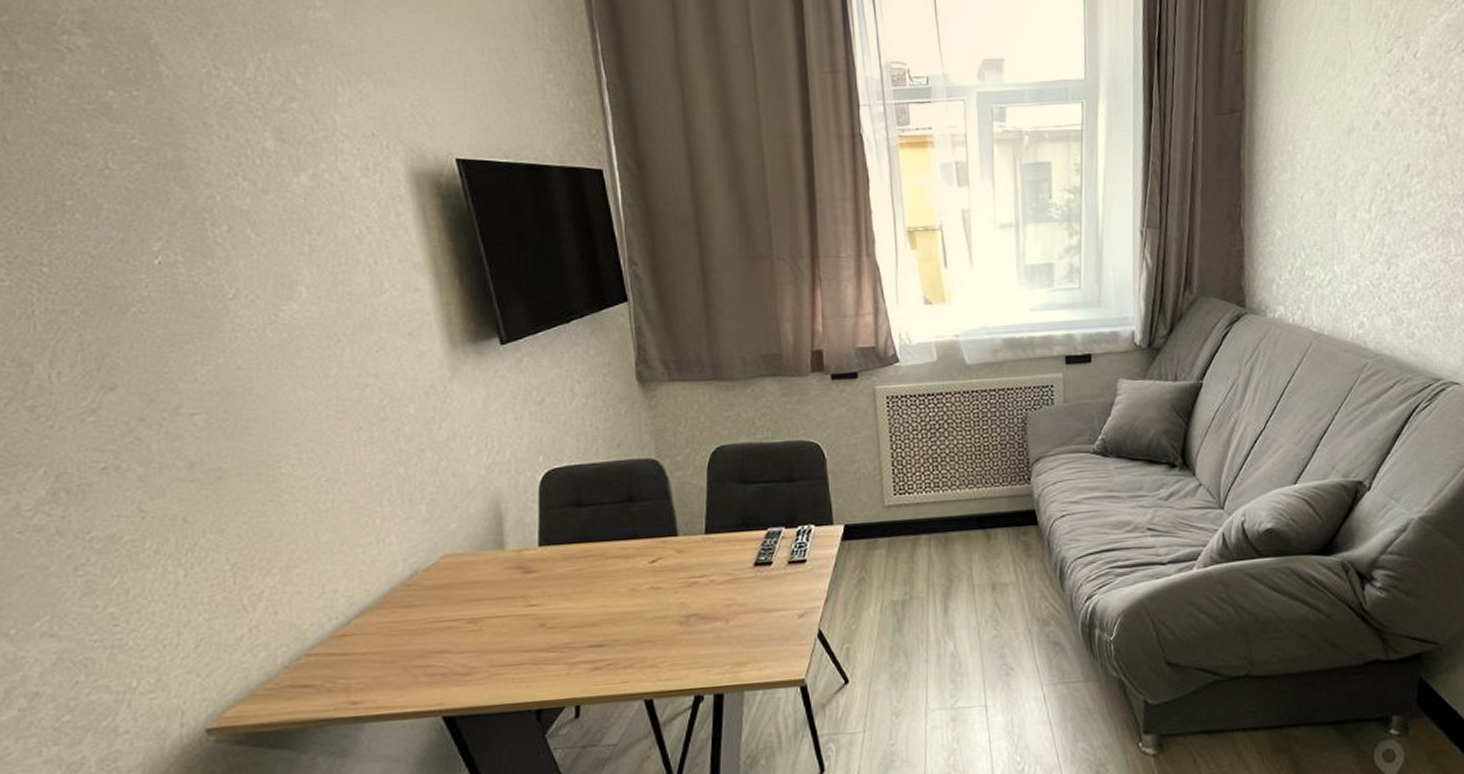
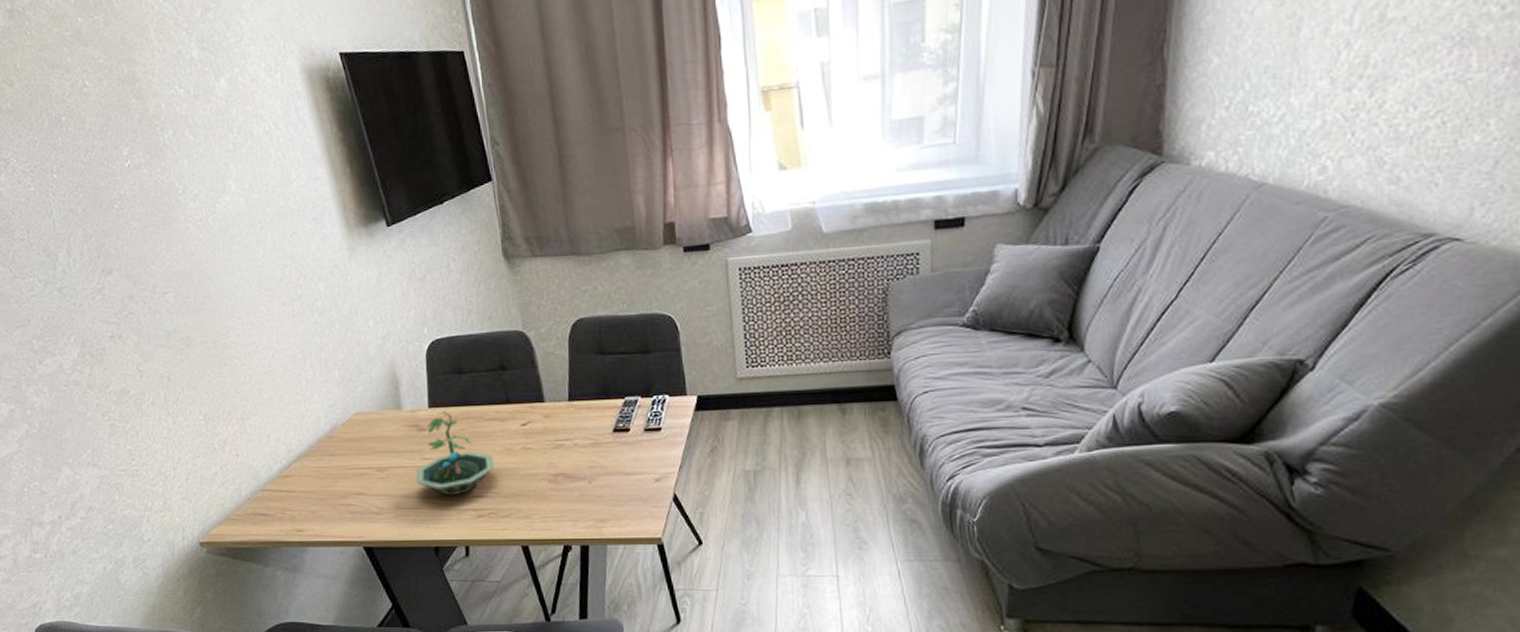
terrarium: none [517,548,615,648] -> present [416,410,494,496]

